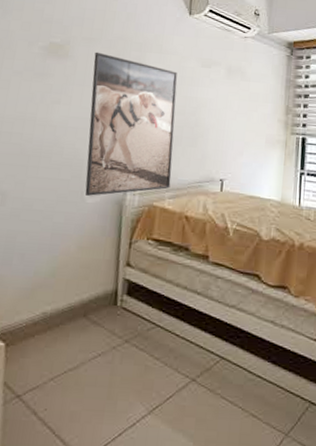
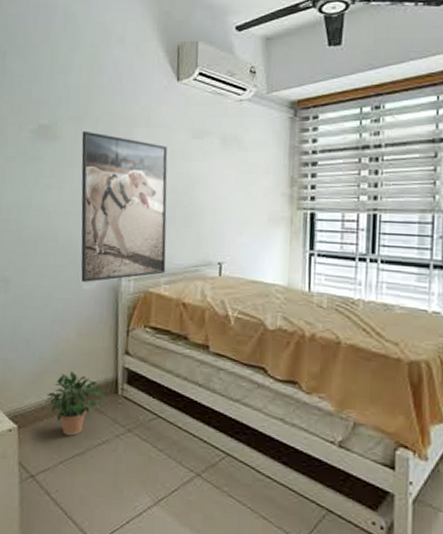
potted plant: none [38,285,104,351] -> present [45,371,106,436]

